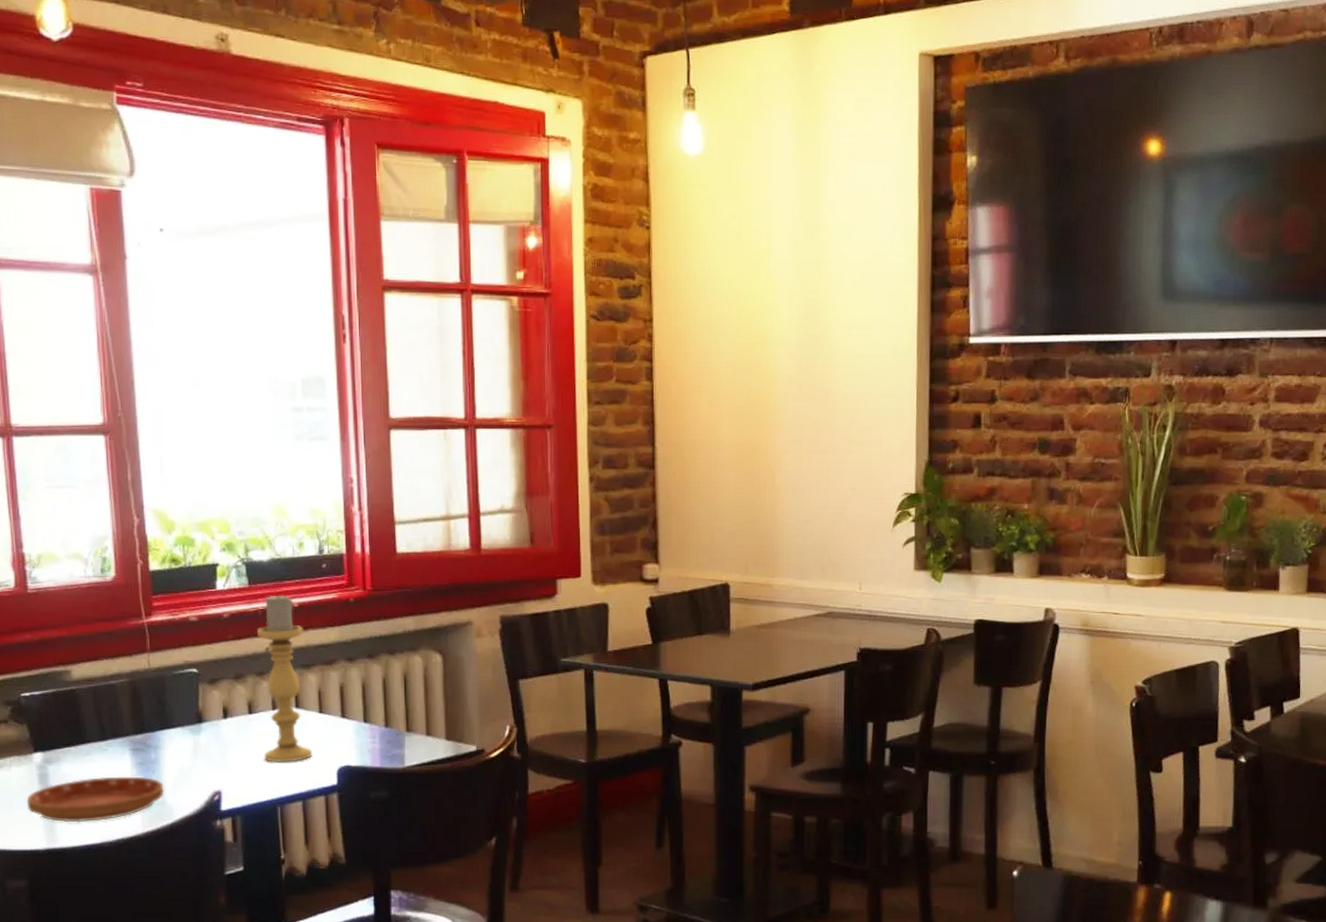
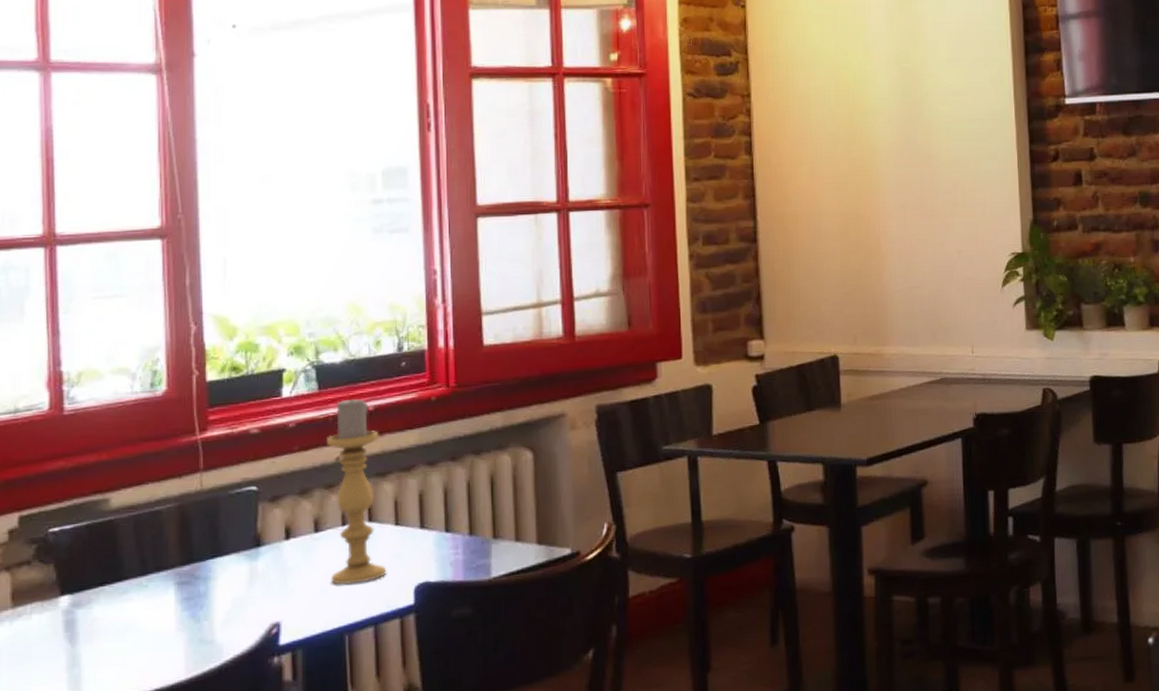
saucer: present [26,776,164,823] -> none [48,613,213,675]

